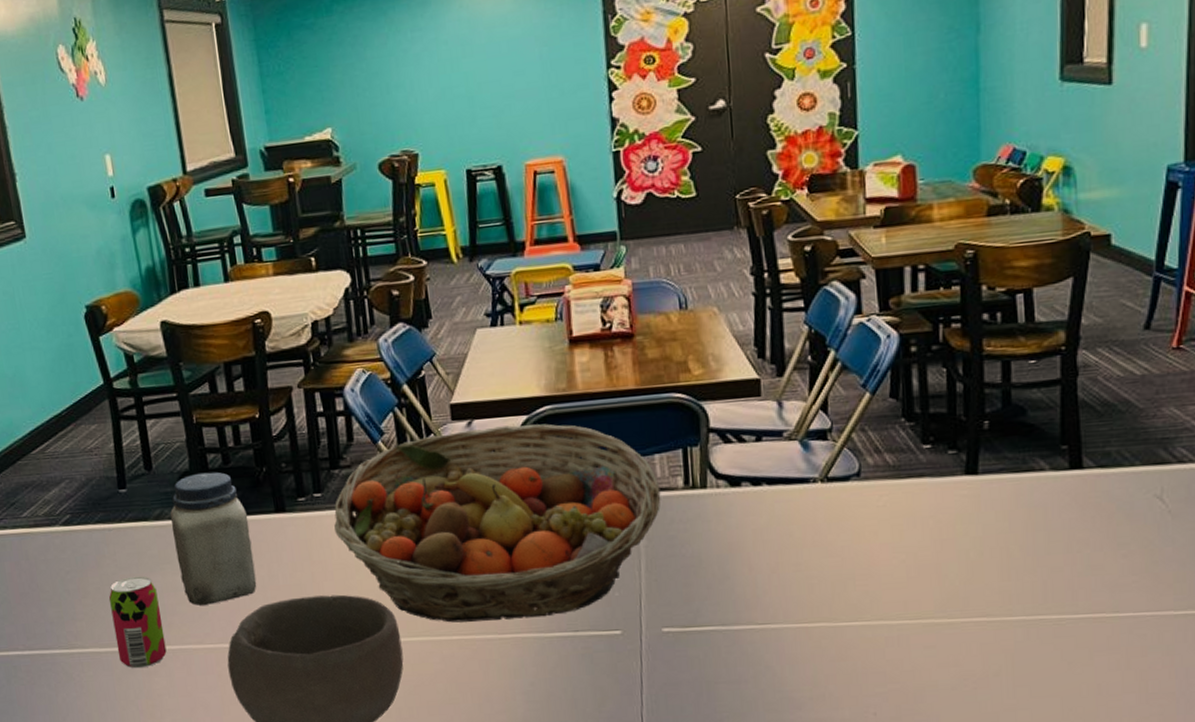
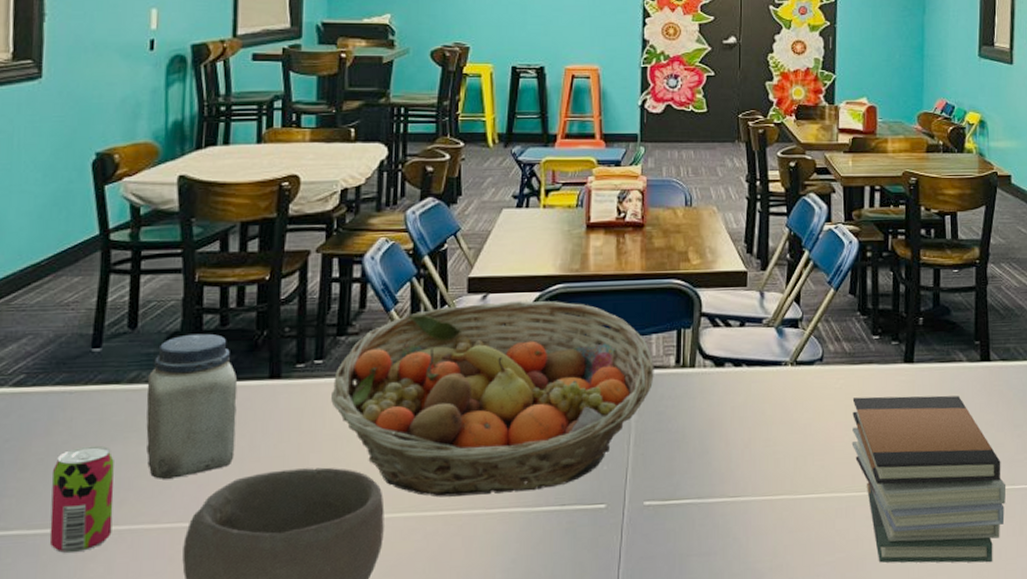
book stack: none [900,510,1108,699] -> present [851,395,1007,563]

